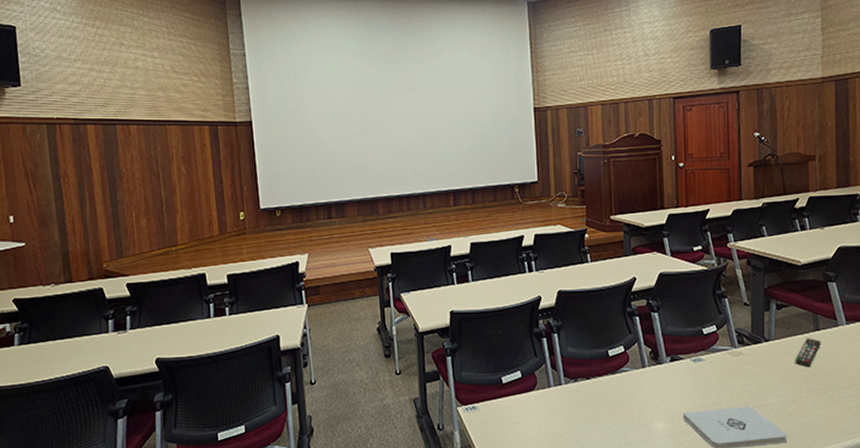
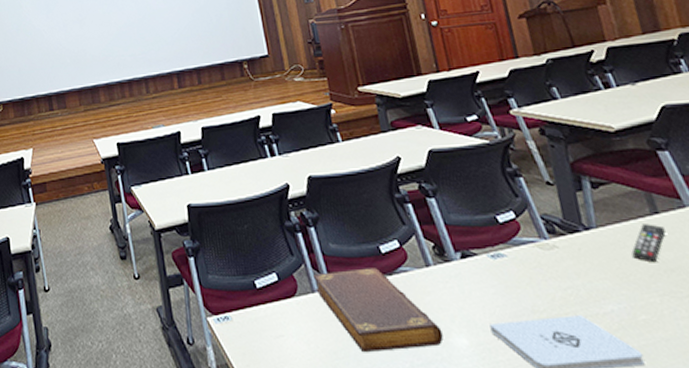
book: none [550,368,646,435] -> present [312,268,444,353]

